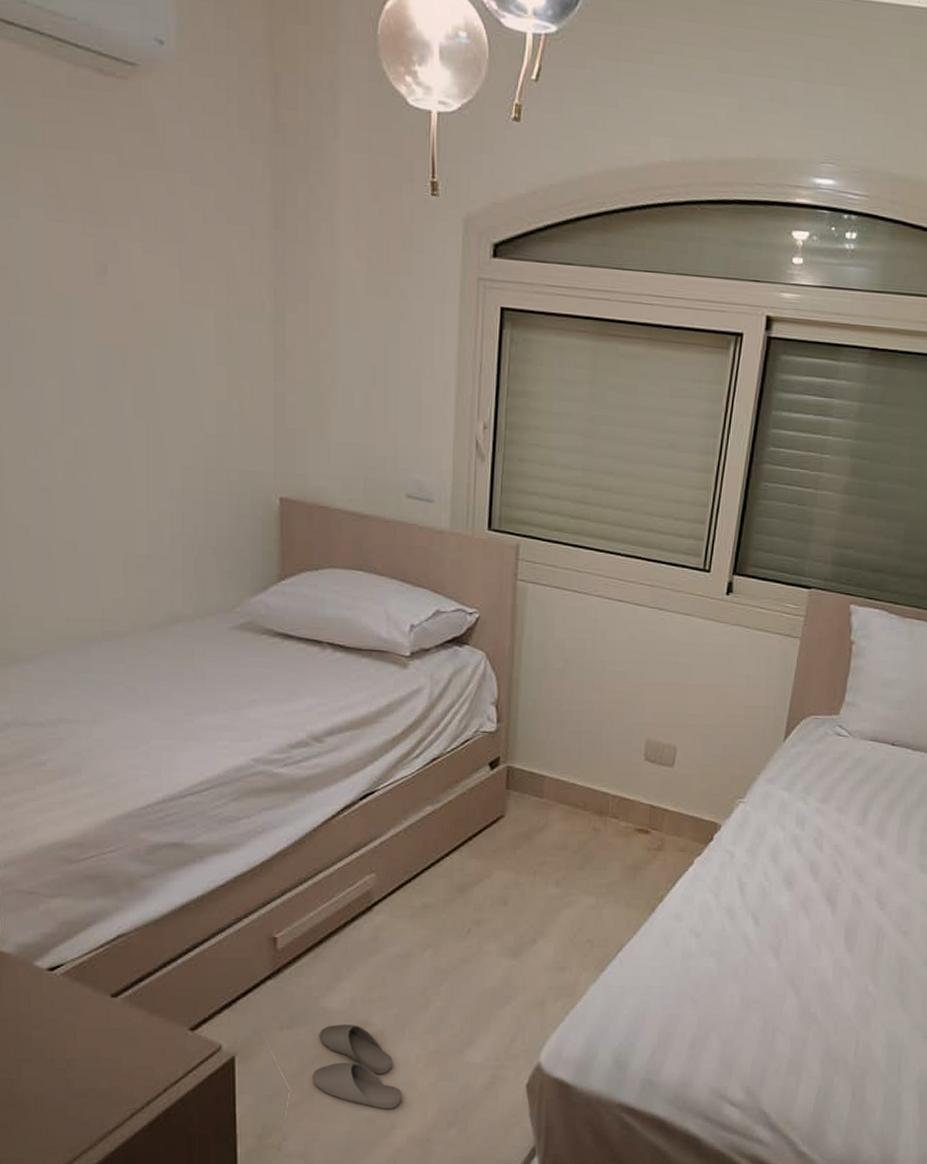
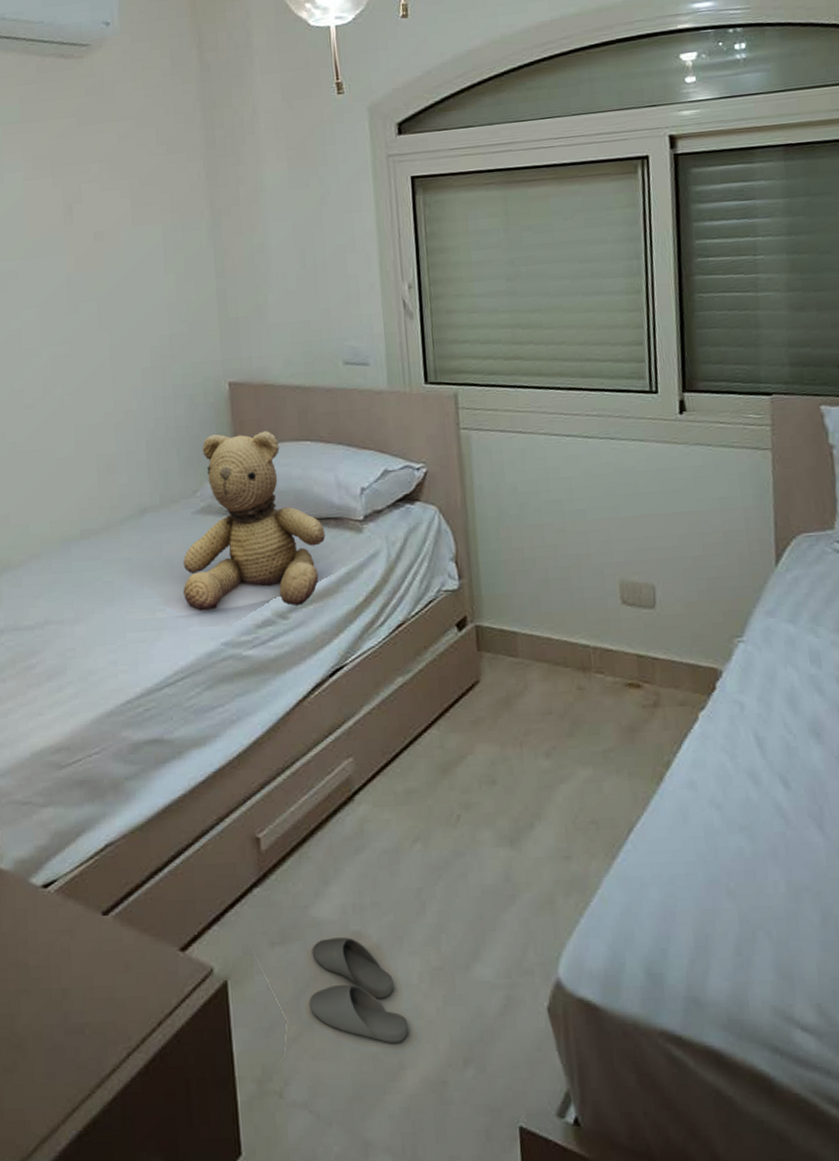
teddy bear: none [214,550,370,732] -> present [183,431,326,611]

